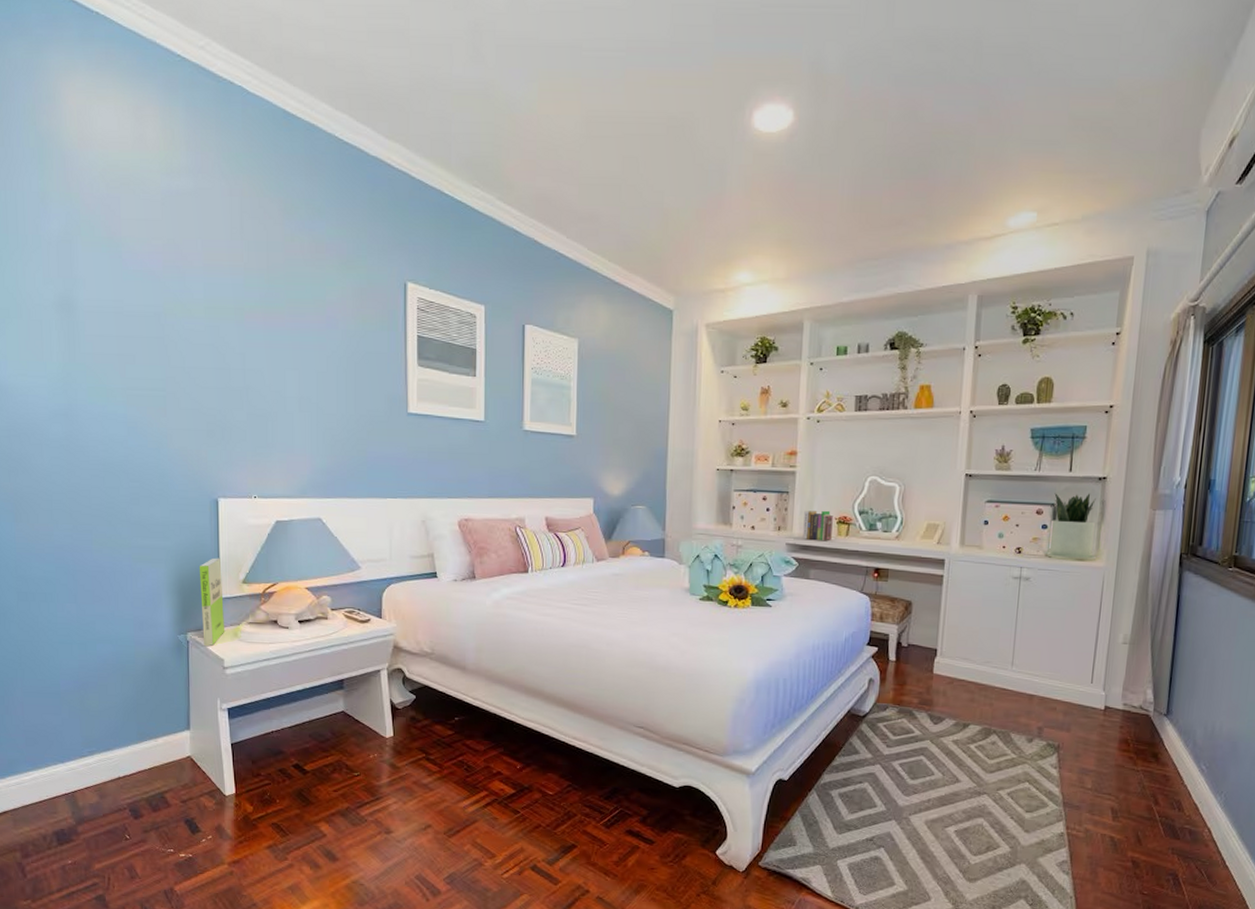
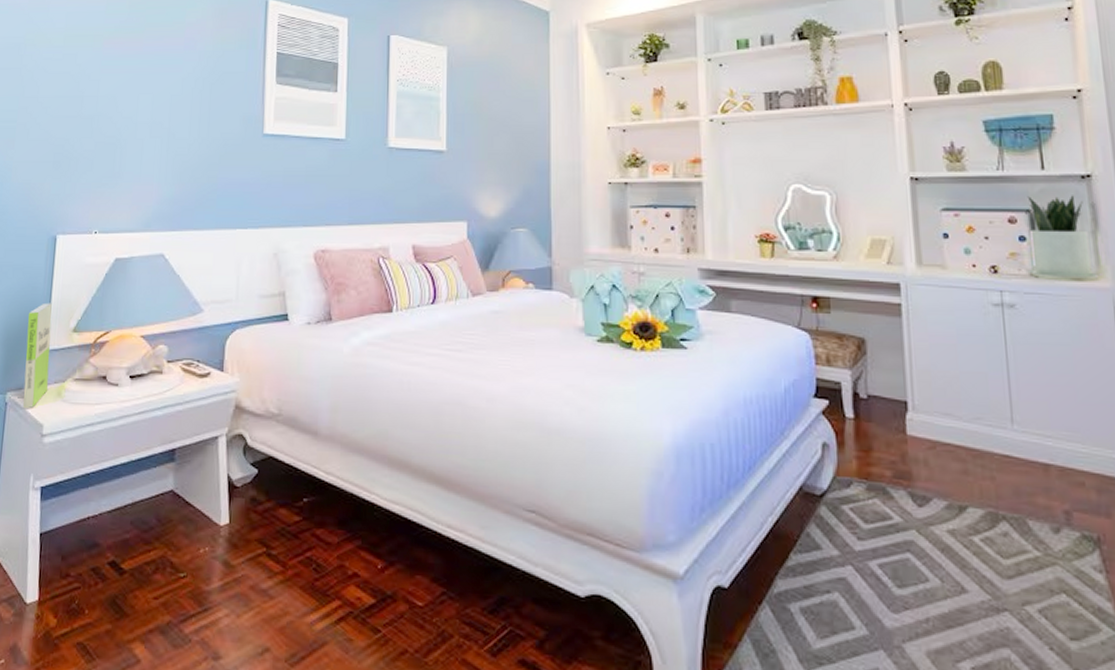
books: present [803,510,833,541] -> none [717,227,754,265]

